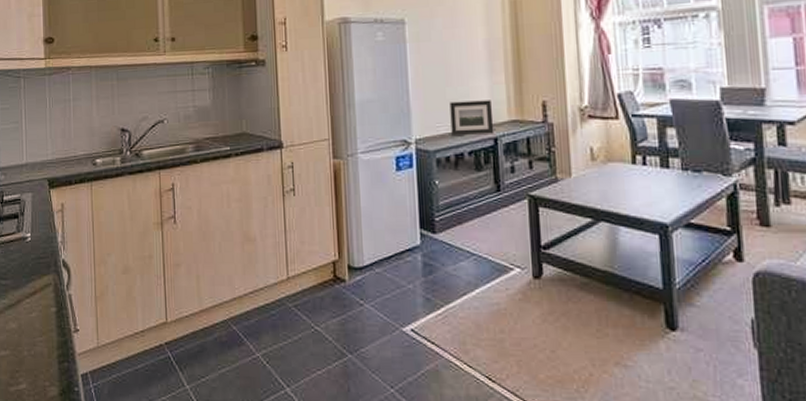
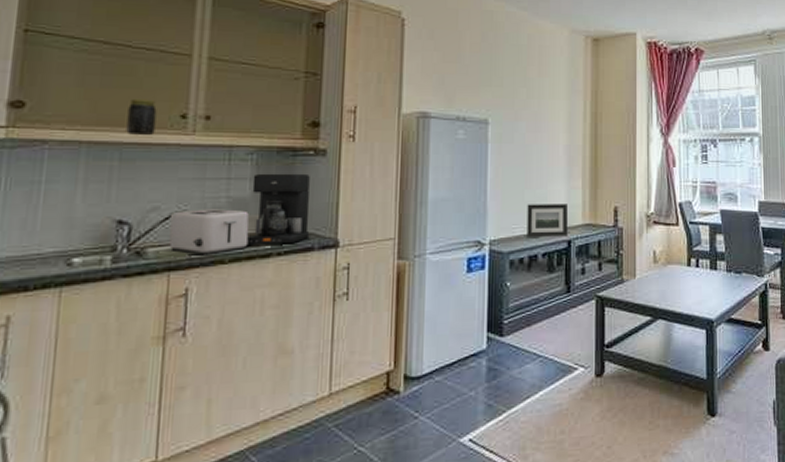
jar: none [118,28,138,59] -> present [126,98,157,136]
toaster: none [155,117,213,158] -> present [169,209,249,257]
coffee maker: none [211,82,259,147] -> present [247,173,310,245]

